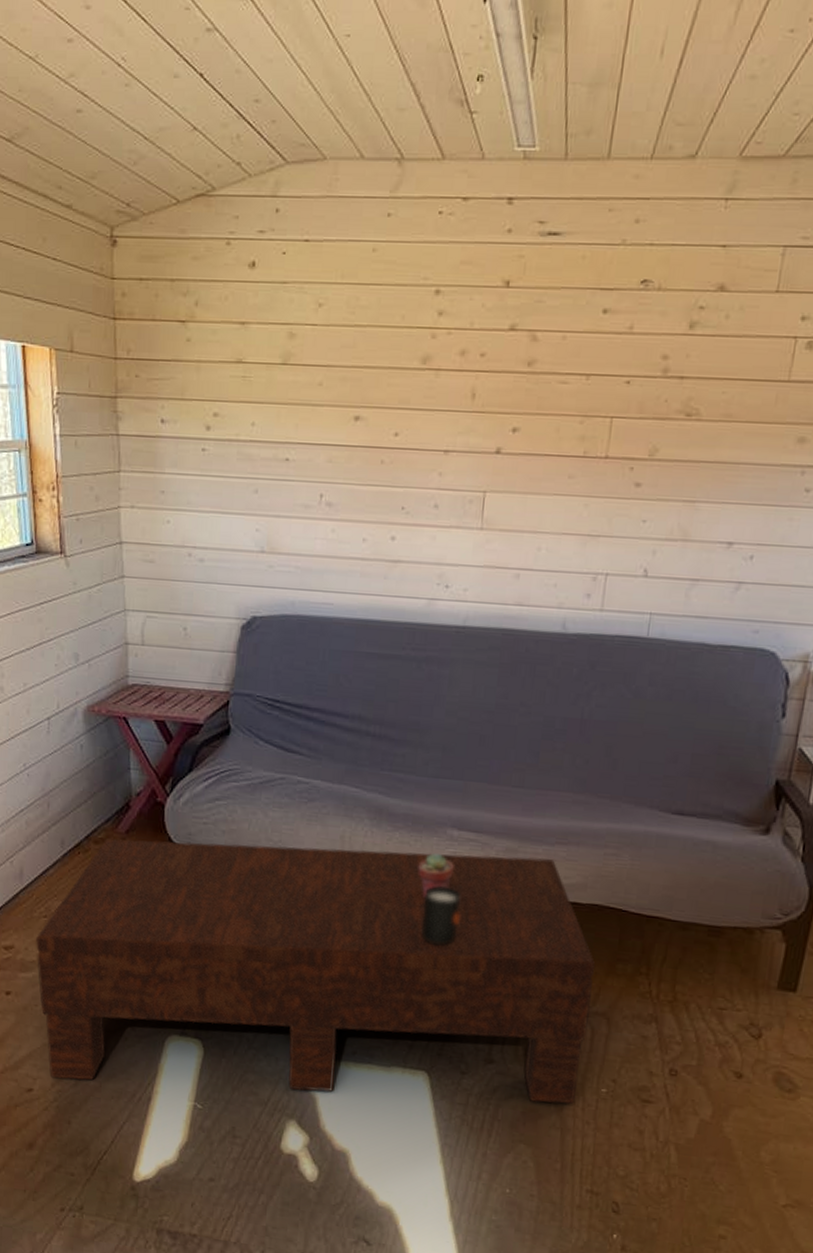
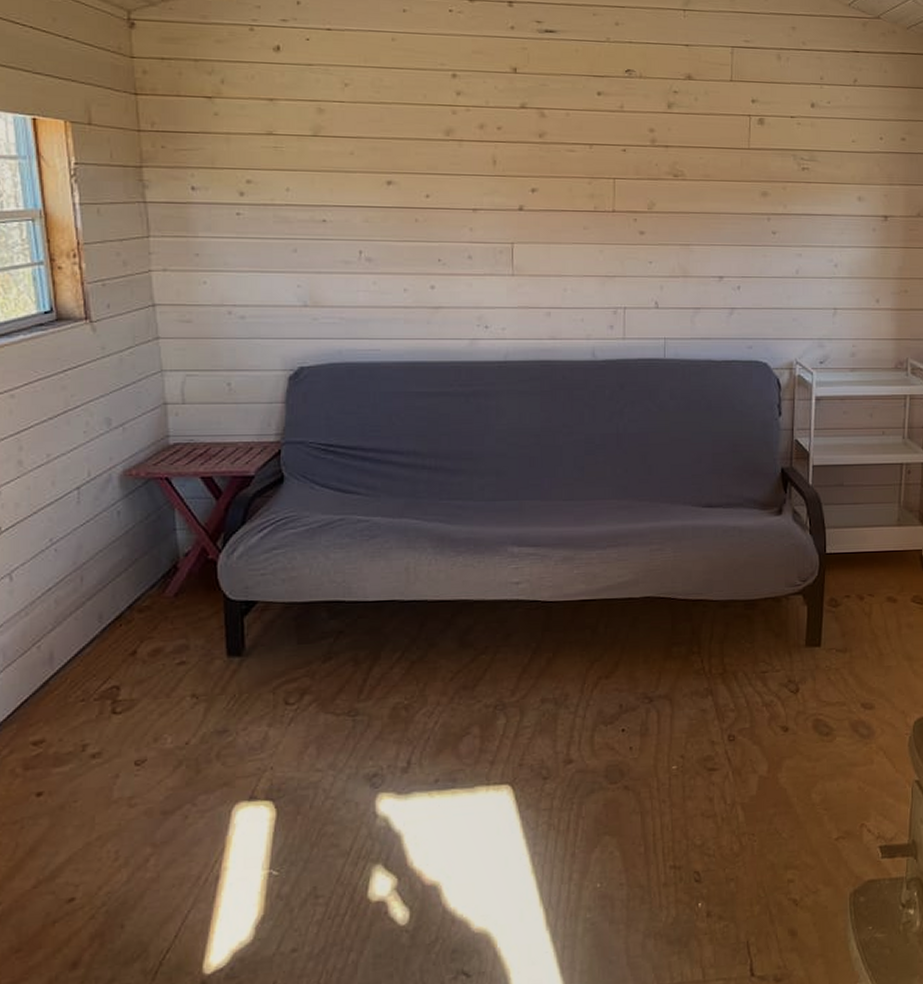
coffee table: present [36,838,596,1104] -> none [72,562,654,880]
potted succulent: present [418,852,454,898] -> none [483,570,517,615]
mug: present [421,886,460,946] -> none [492,601,526,659]

